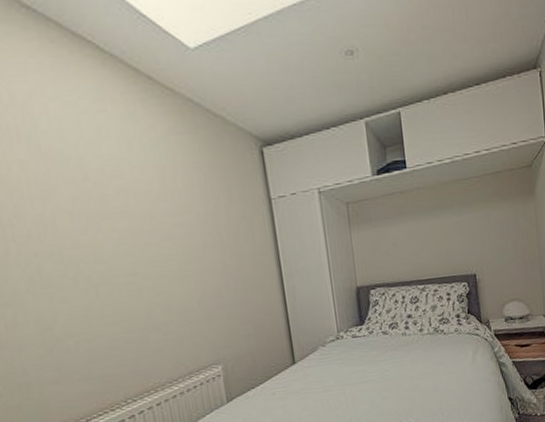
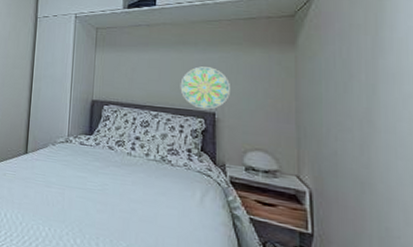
decorative plate: none [441,229,486,273] -> present [180,66,230,110]

